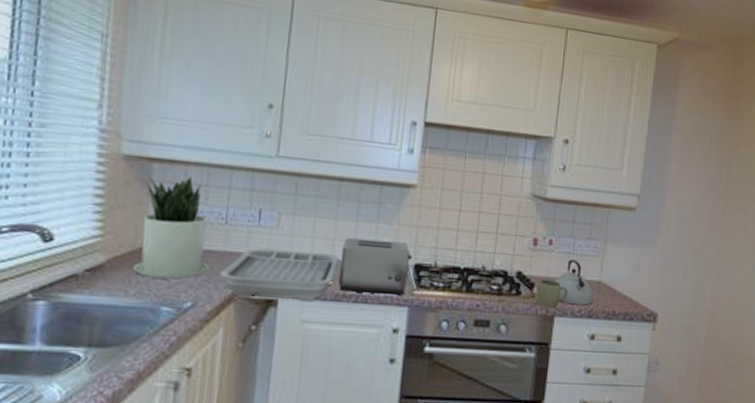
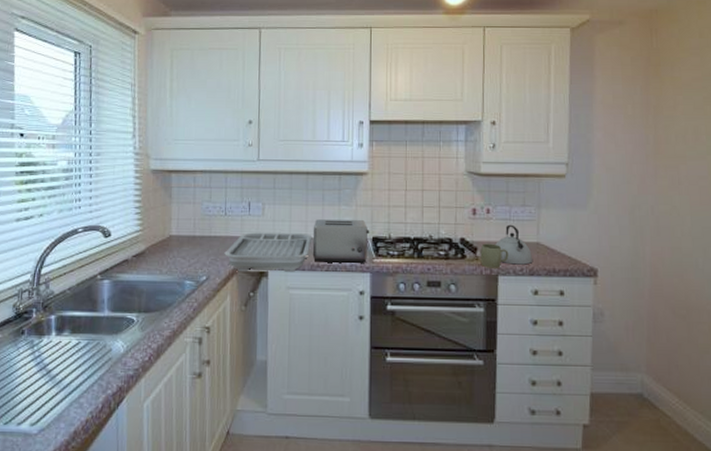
planter: present [132,174,209,279] -> none [163,182,216,260]

